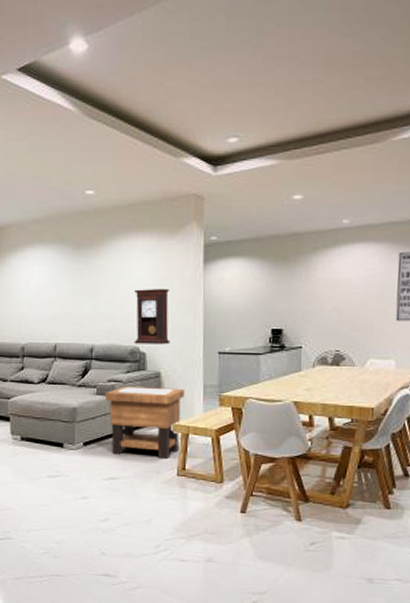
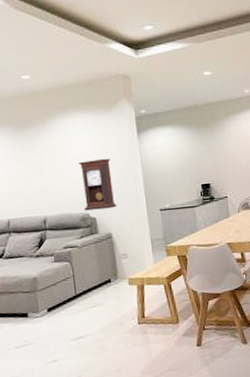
side table: present [104,386,185,460] -> none [62,245,137,315]

